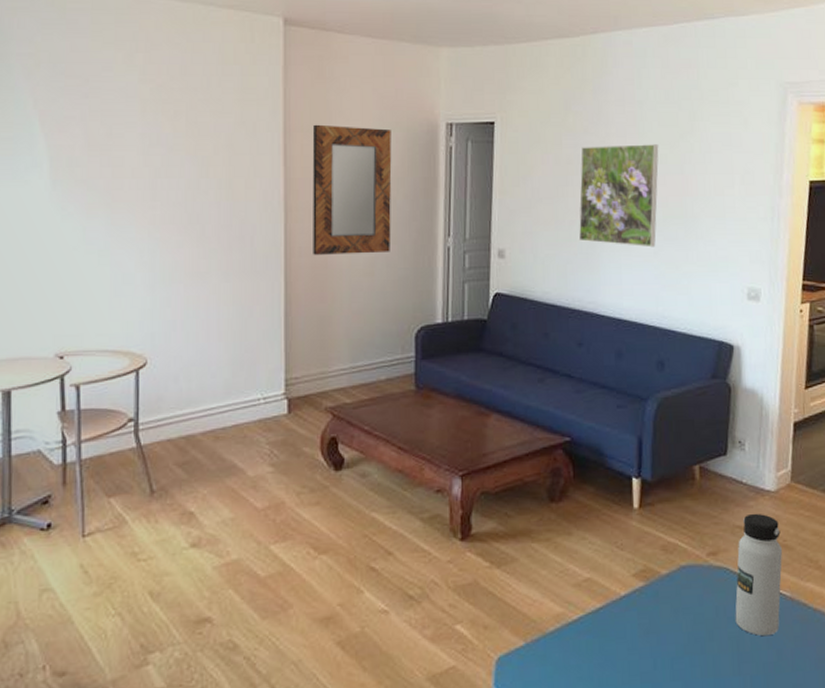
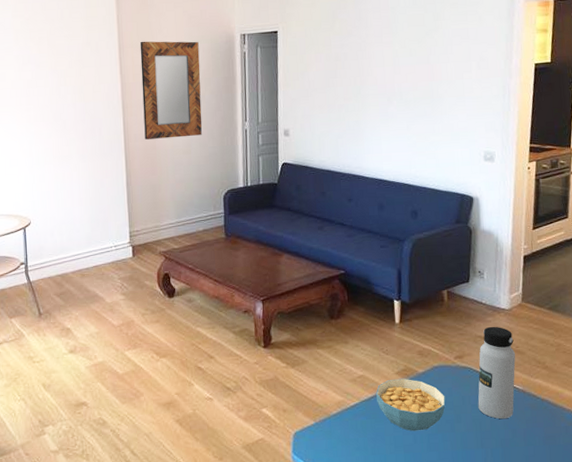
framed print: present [579,144,659,248] -> none [346,41,409,123]
cereal bowl: none [607,582,695,654] -> present [376,378,446,432]

